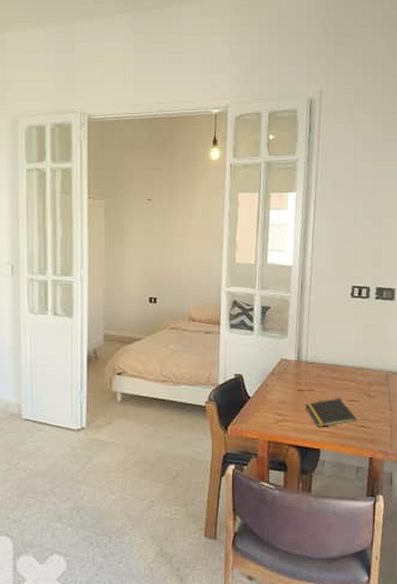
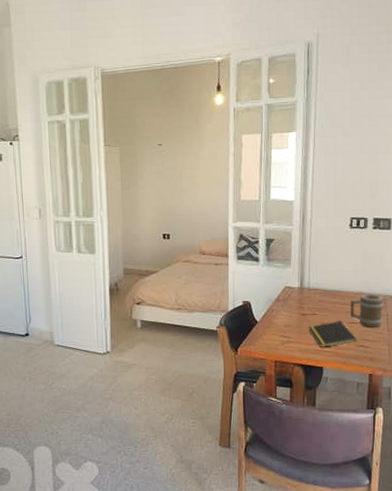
barrel: none [351,369,386,407] -> present [350,294,384,328]

